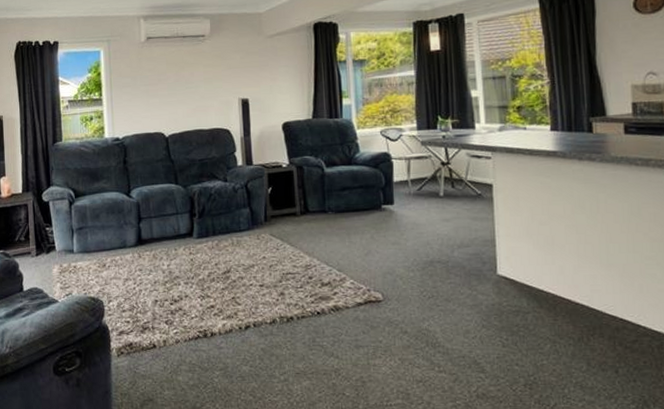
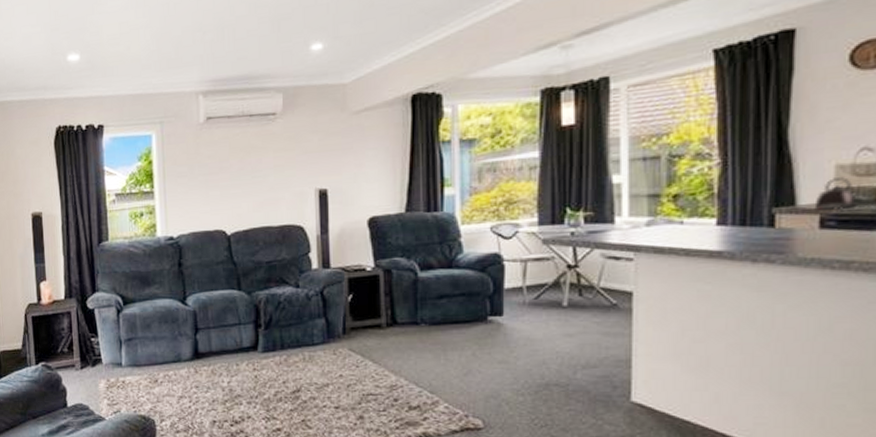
kettle: none [619,94,649,121] -> present [814,177,857,212]

